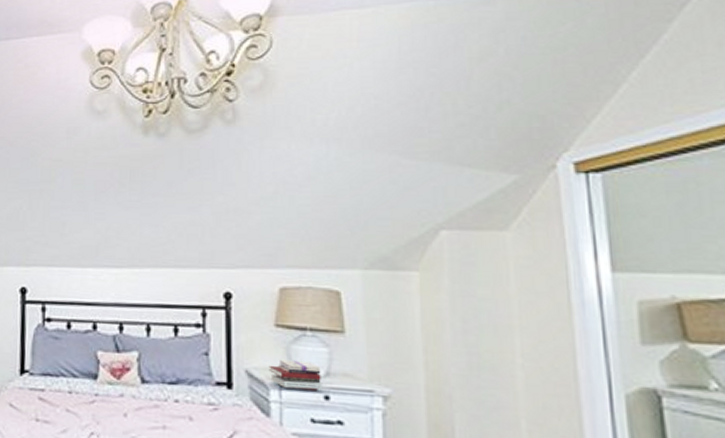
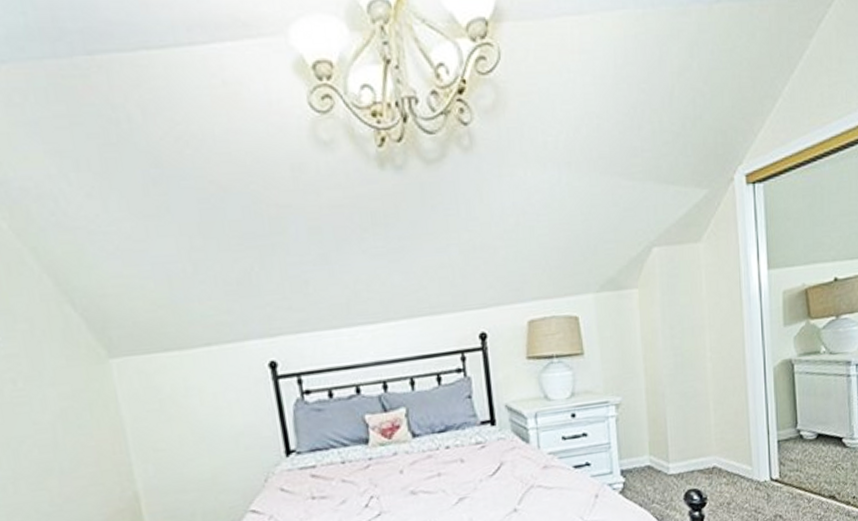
books: present [269,359,323,392] -> none [524,386,570,414]

